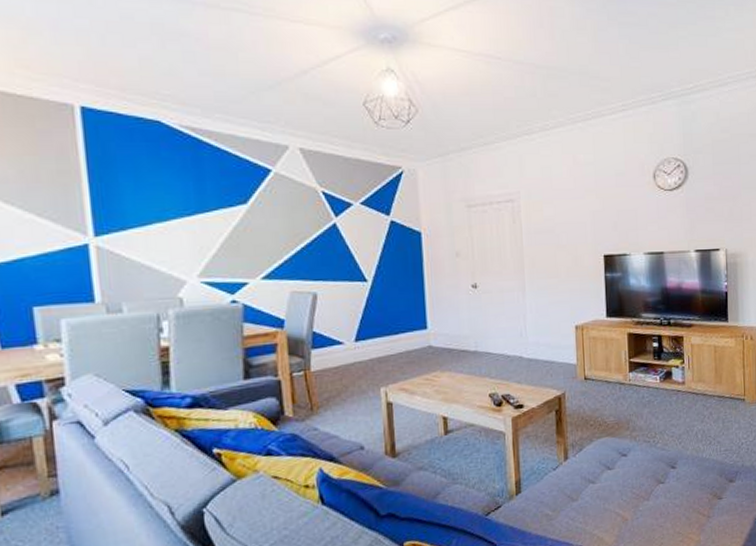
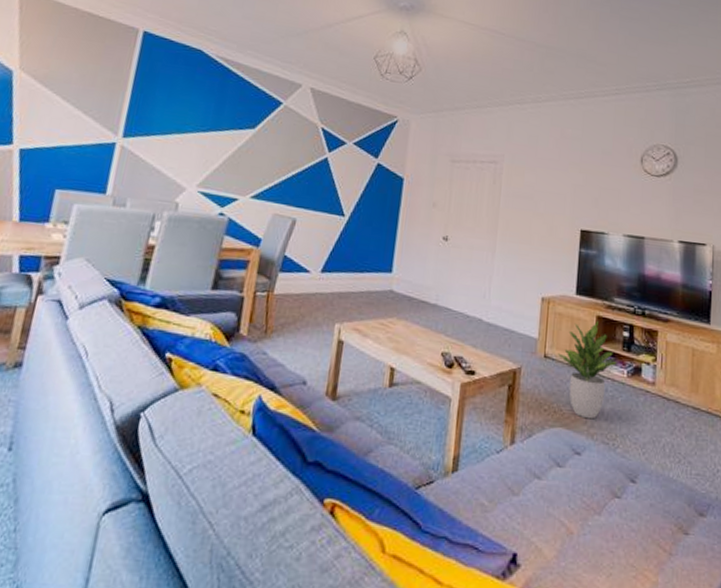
potted plant: none [596,338,651,425] -> present [557,321,618,419]

